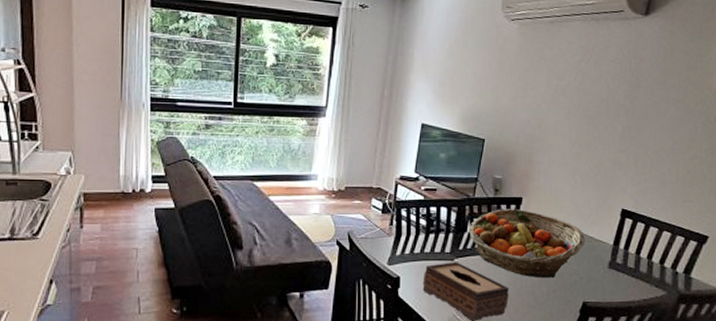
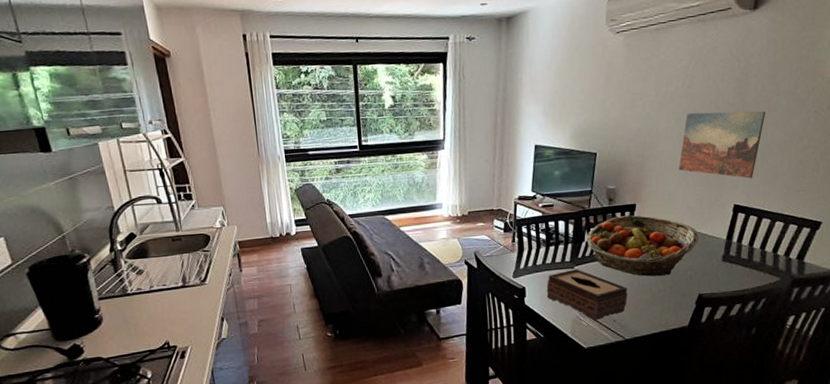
wall art: none [567,109,656,183] -> present [678,111,766,179]

